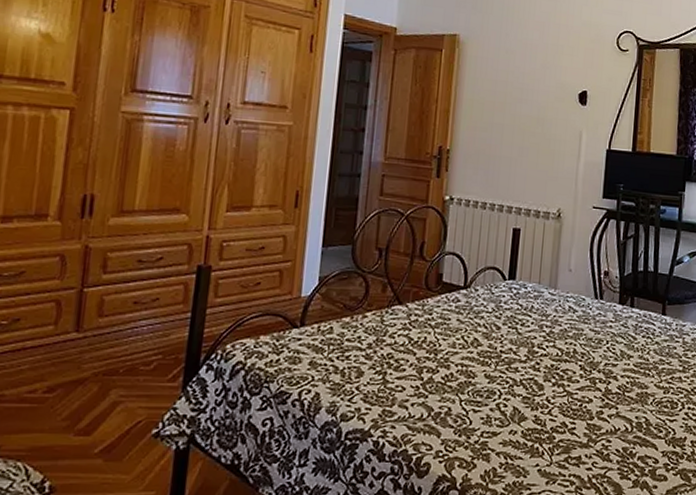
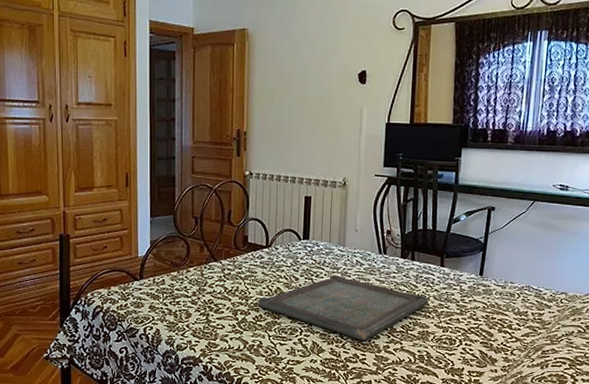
serving tray: none [448,323,649,405] -> present [257,275,429,341]

